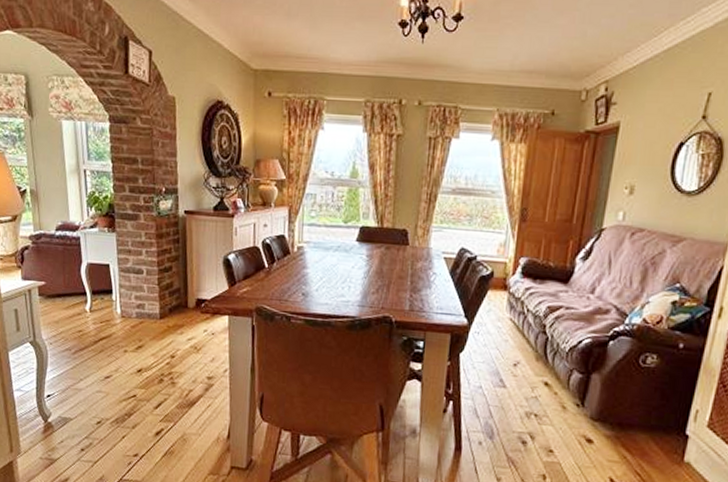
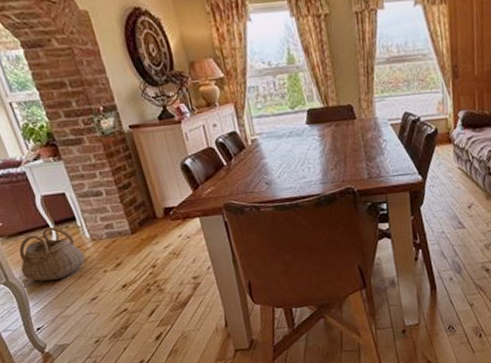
basket: none [49,295,111,350] -> present [19,227,86,281]

